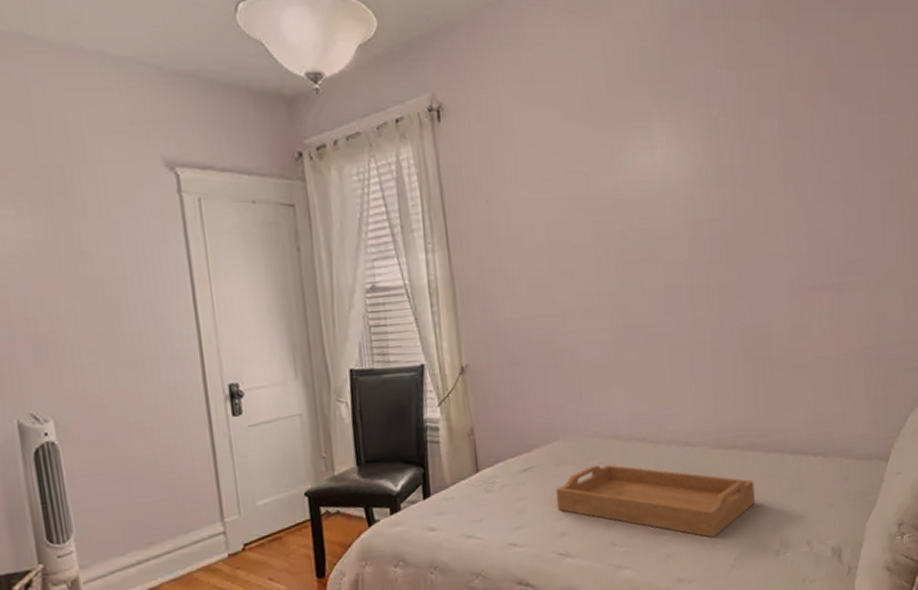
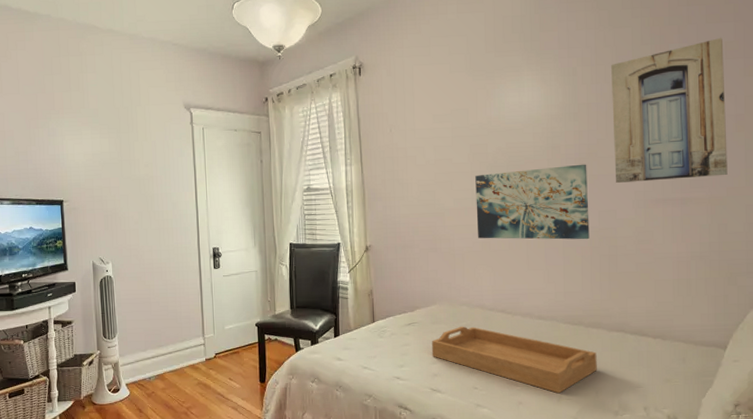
wall art: none [601,243,741,347] -> present [475,164,590,240]
wall art: none [757,87,884,267] -> present [611,38,728,183]

